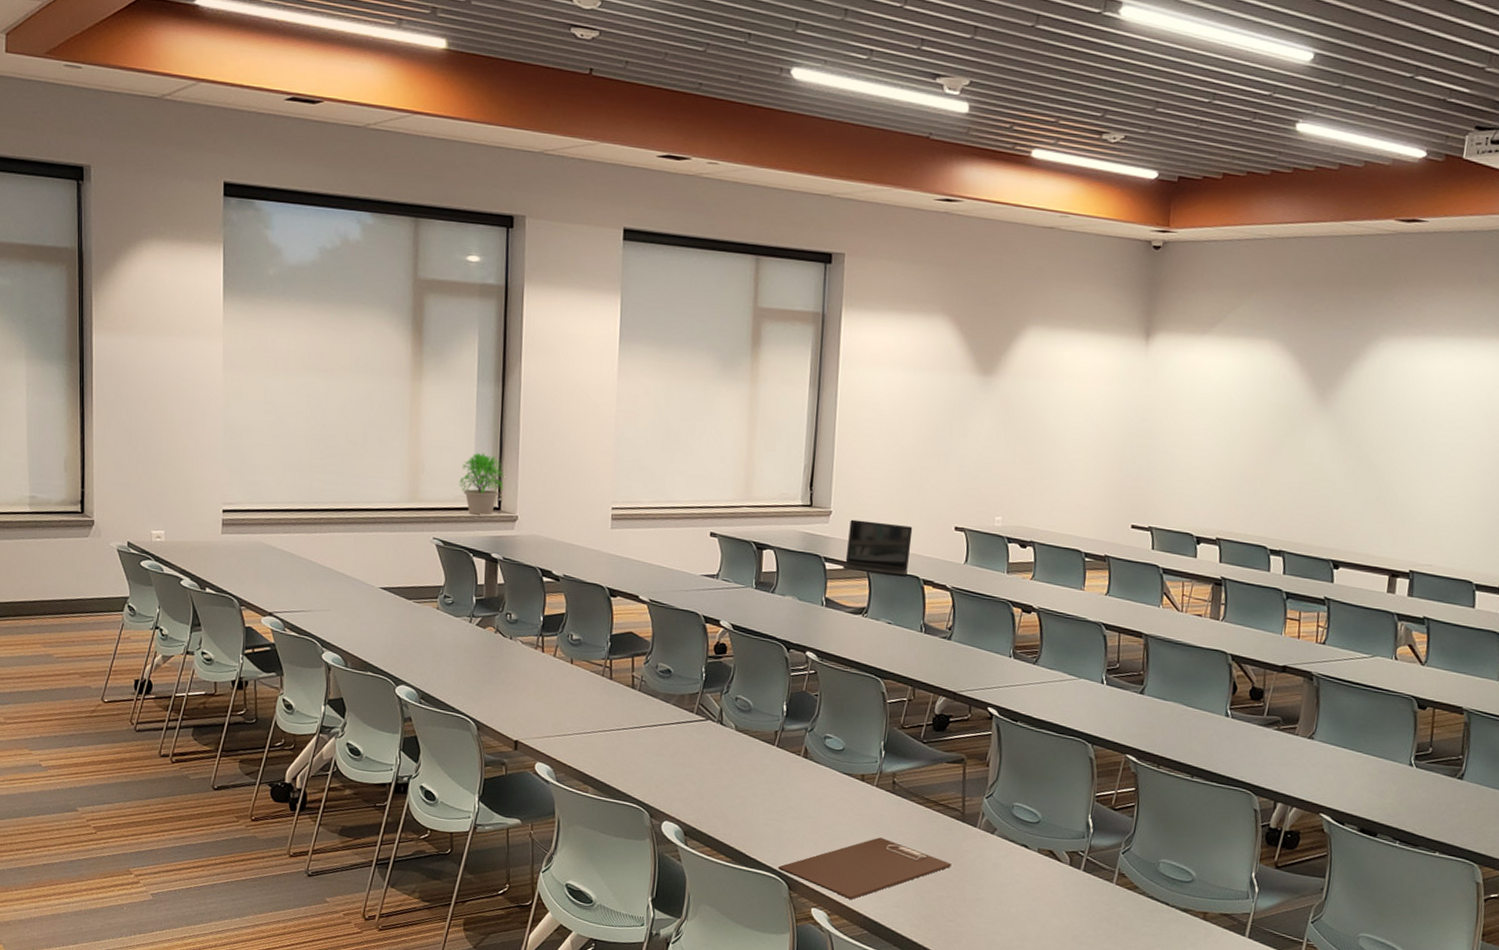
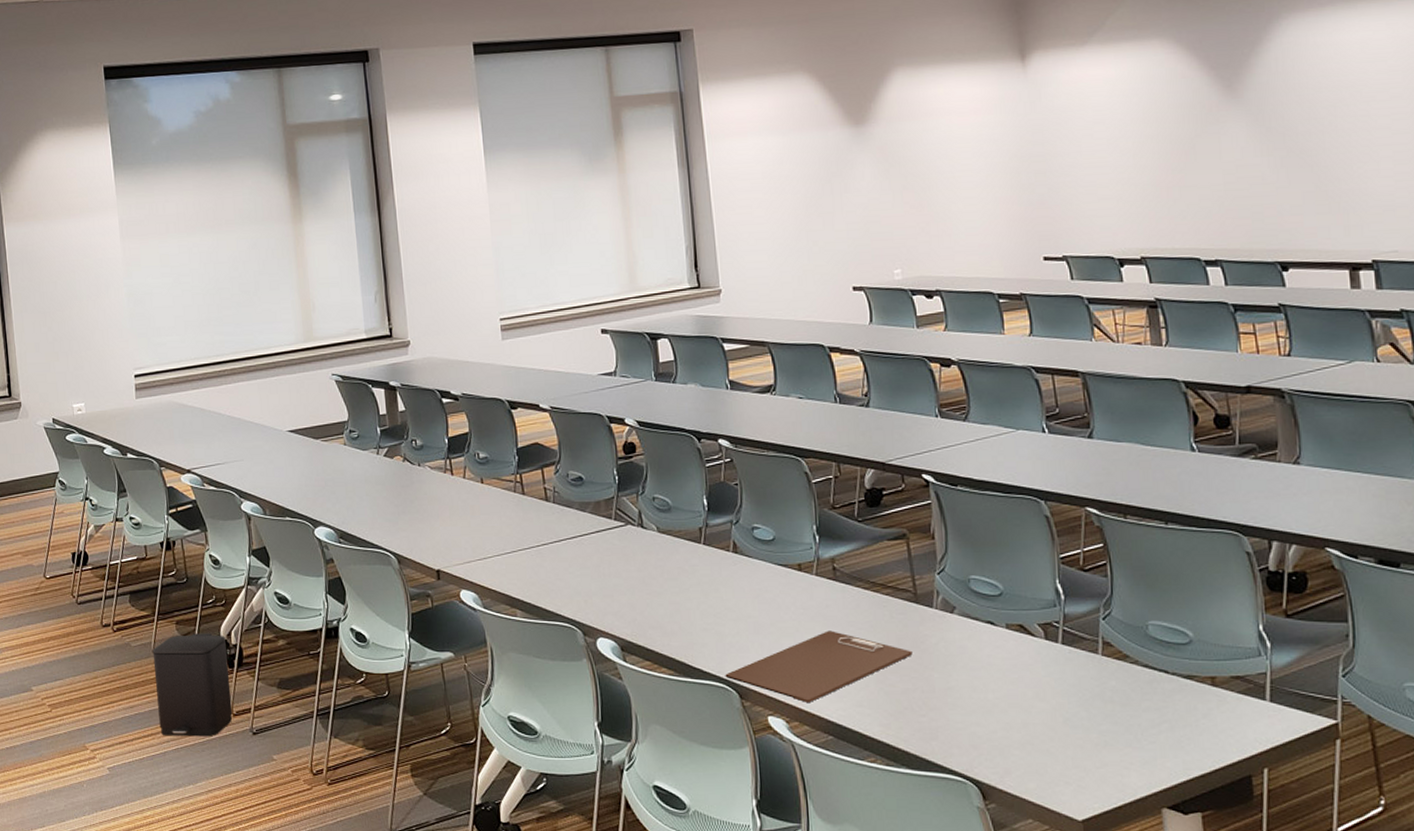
pedal bin: none [211,773,290,874] -> present [152,633,233,737]
potted plant: present [459,452,506,516] -> none [349,283,393,345]
laptop: present [843,519,913,577] -> none [742,293,811,348]

